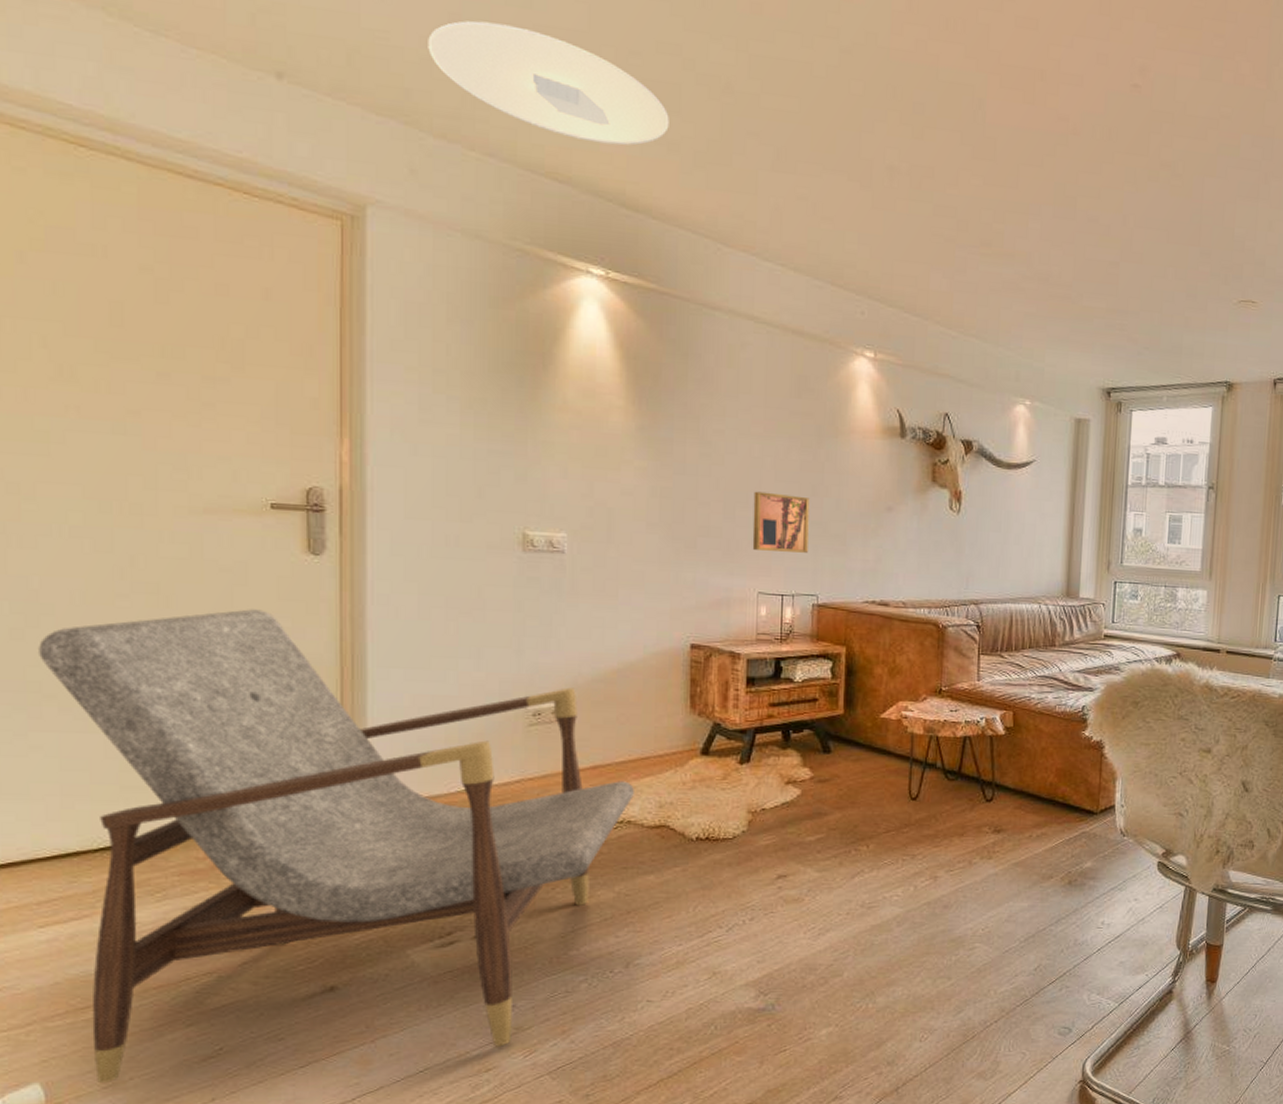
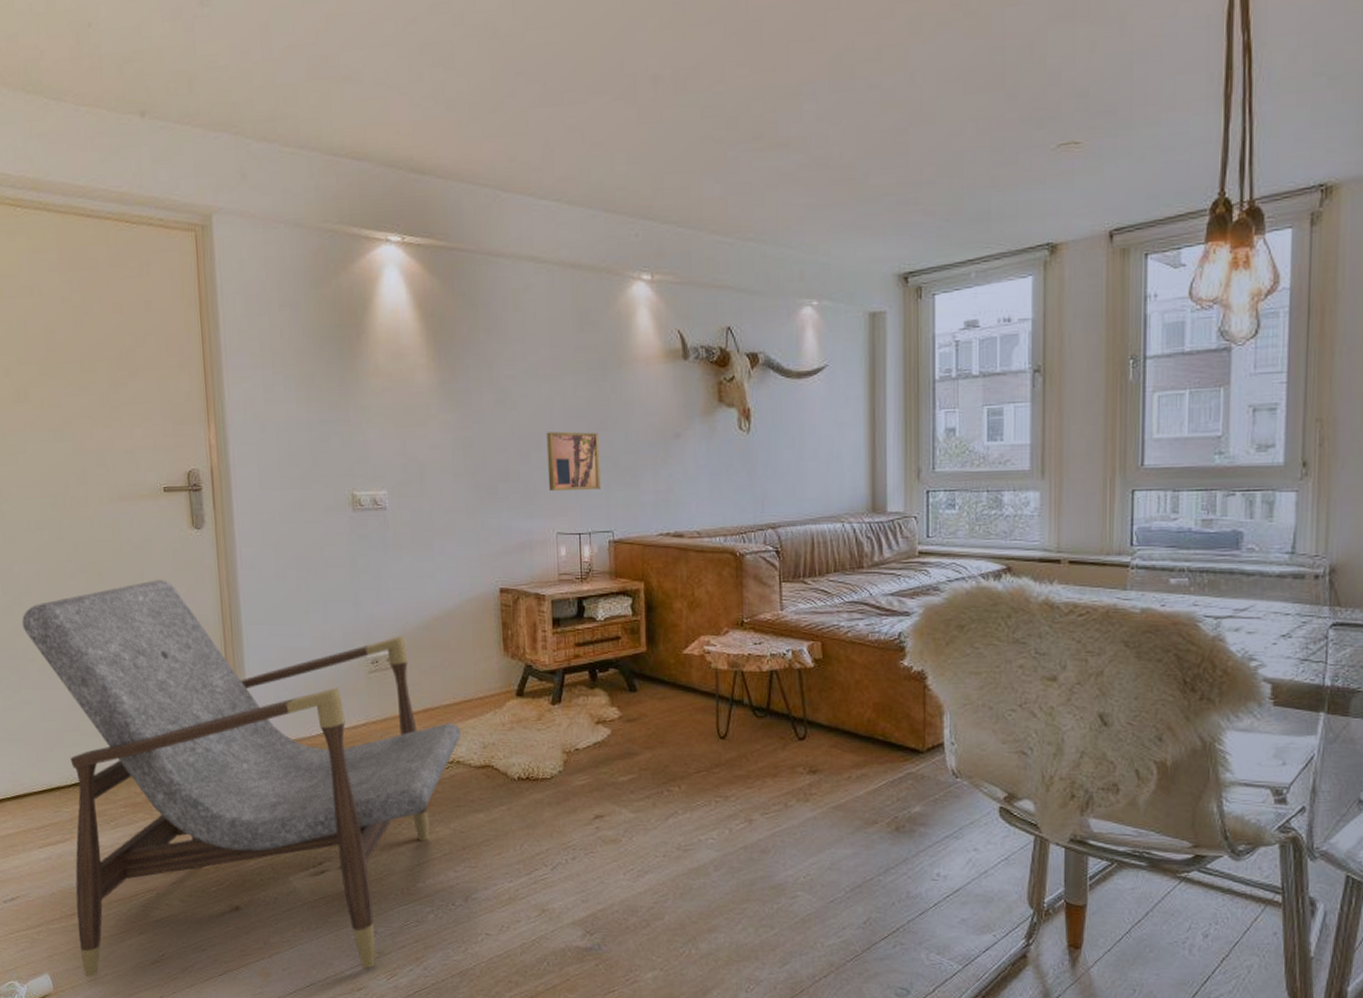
ceiling light: present [428,21,669,146] -> none [246,22,446,116]

